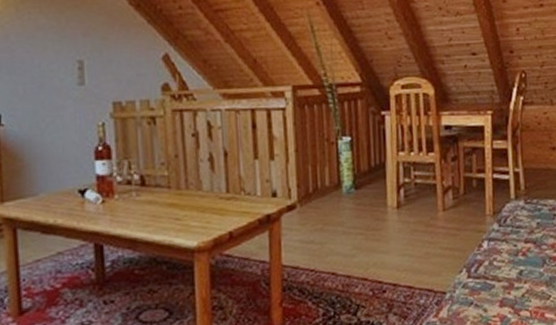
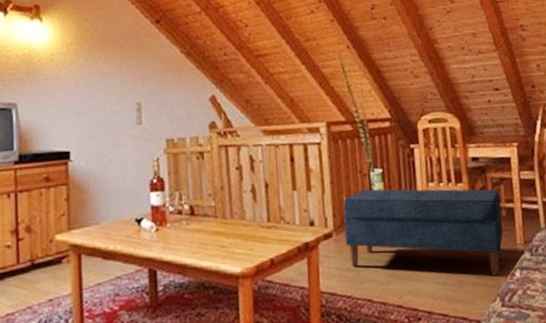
bench: none [308,158,473,248] -> present [343,189,503,276]

